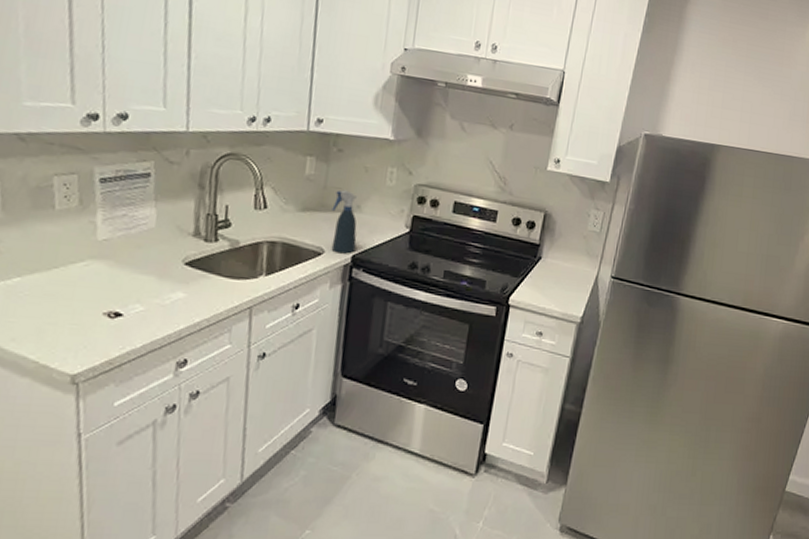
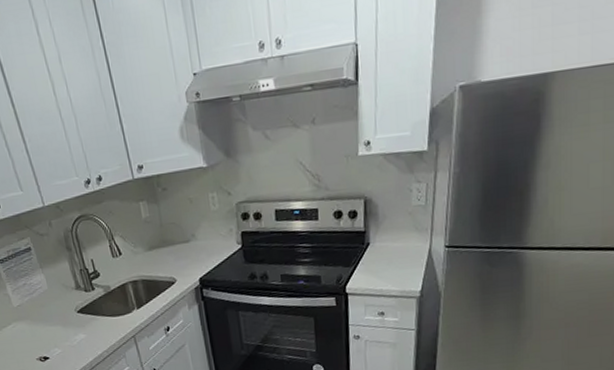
spray bottle: present [331,190,358,254] -> none [171,223,201,279]

